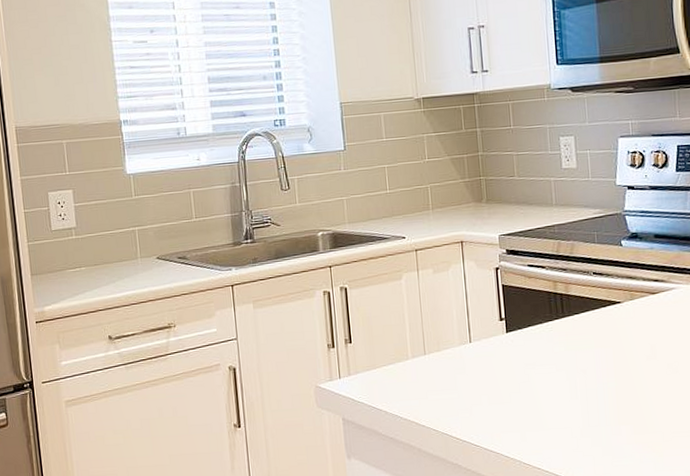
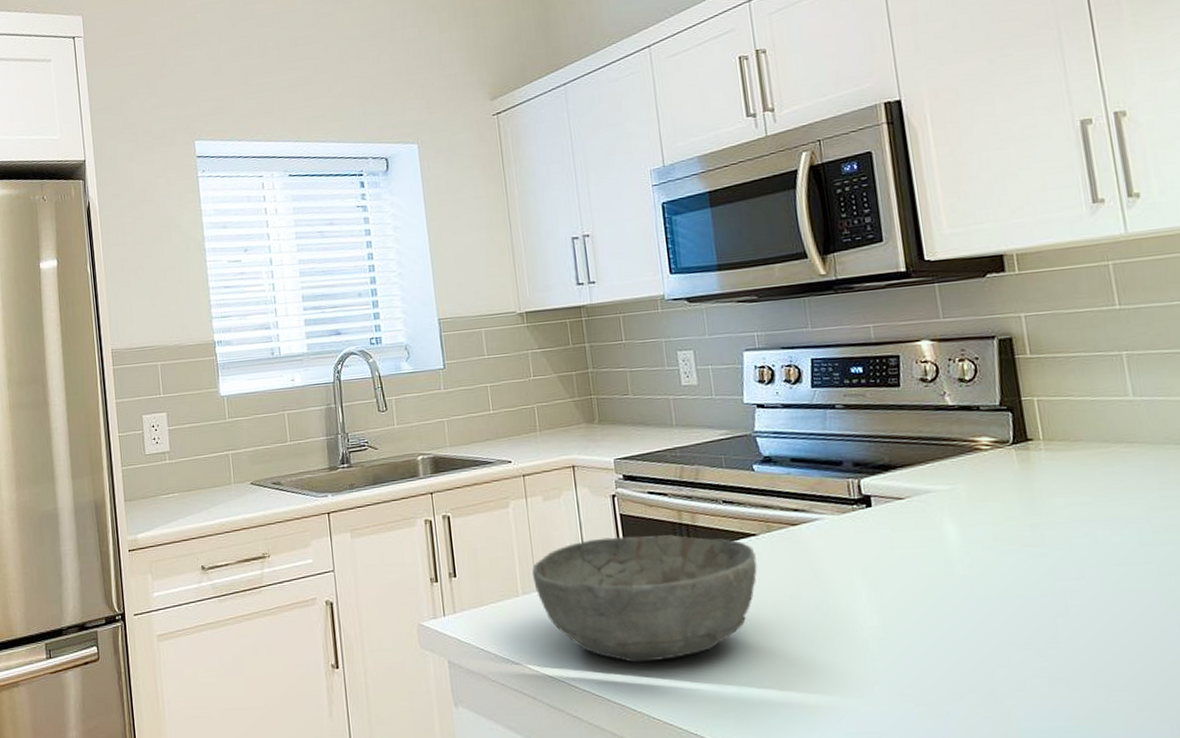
bowl: none [421,303,620,416] -> present [532,535,758,663]

